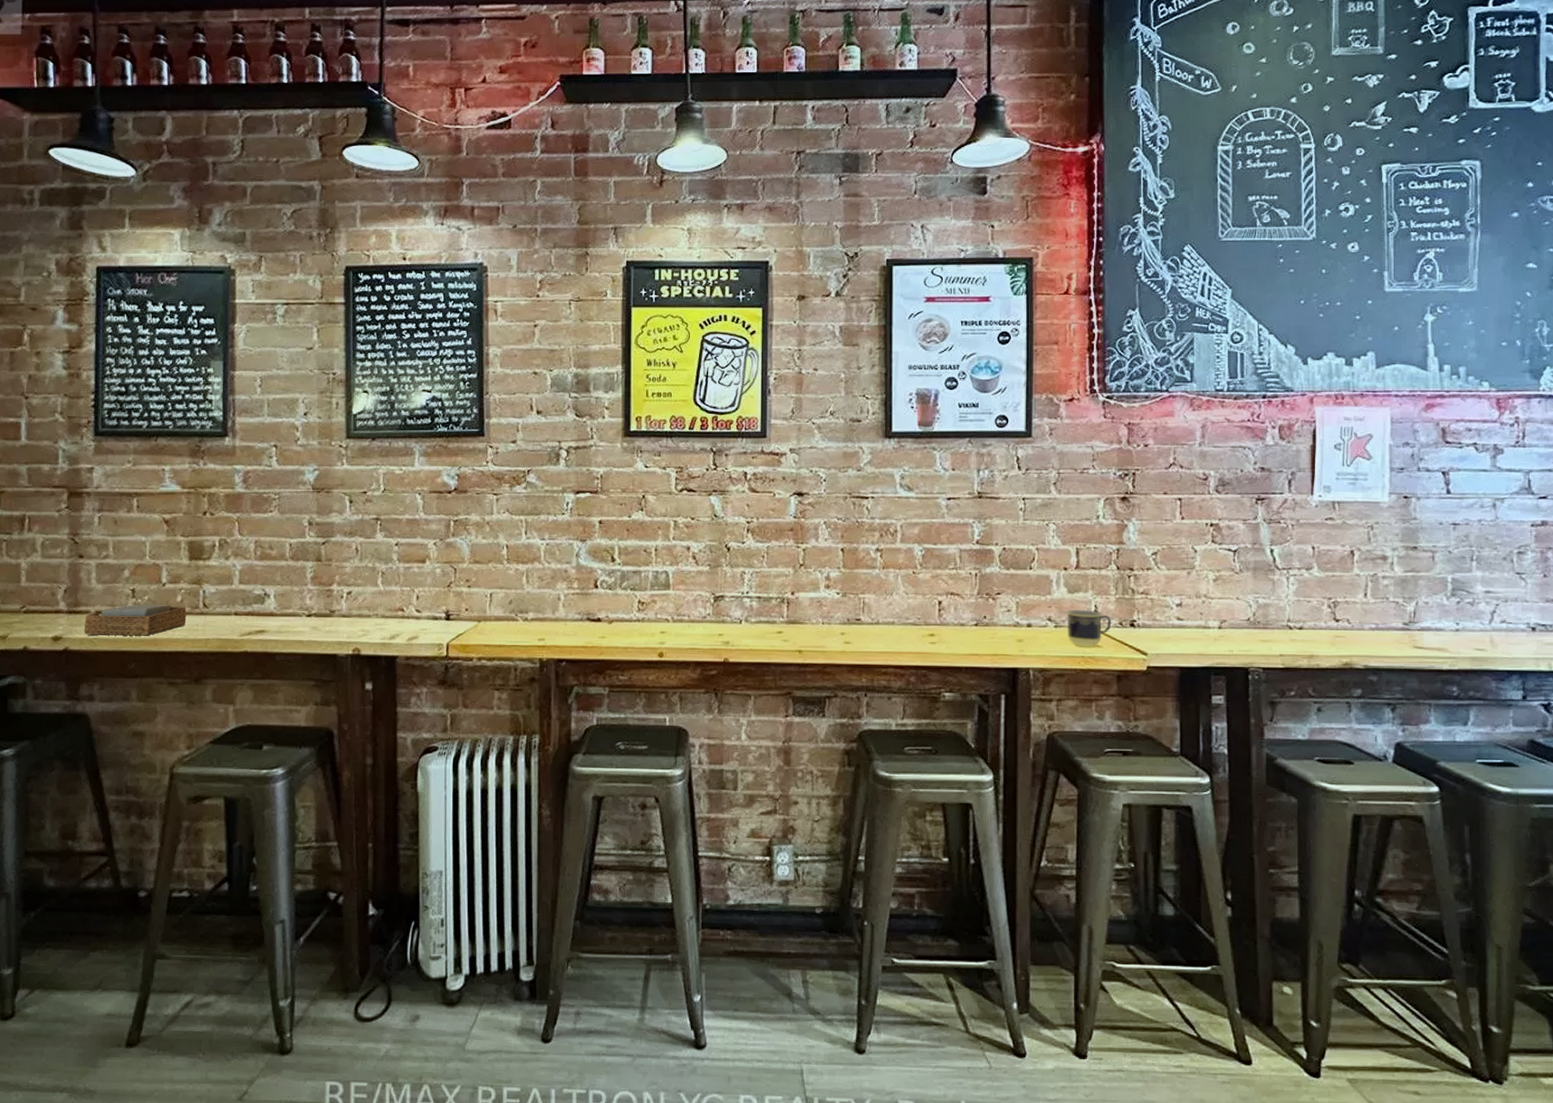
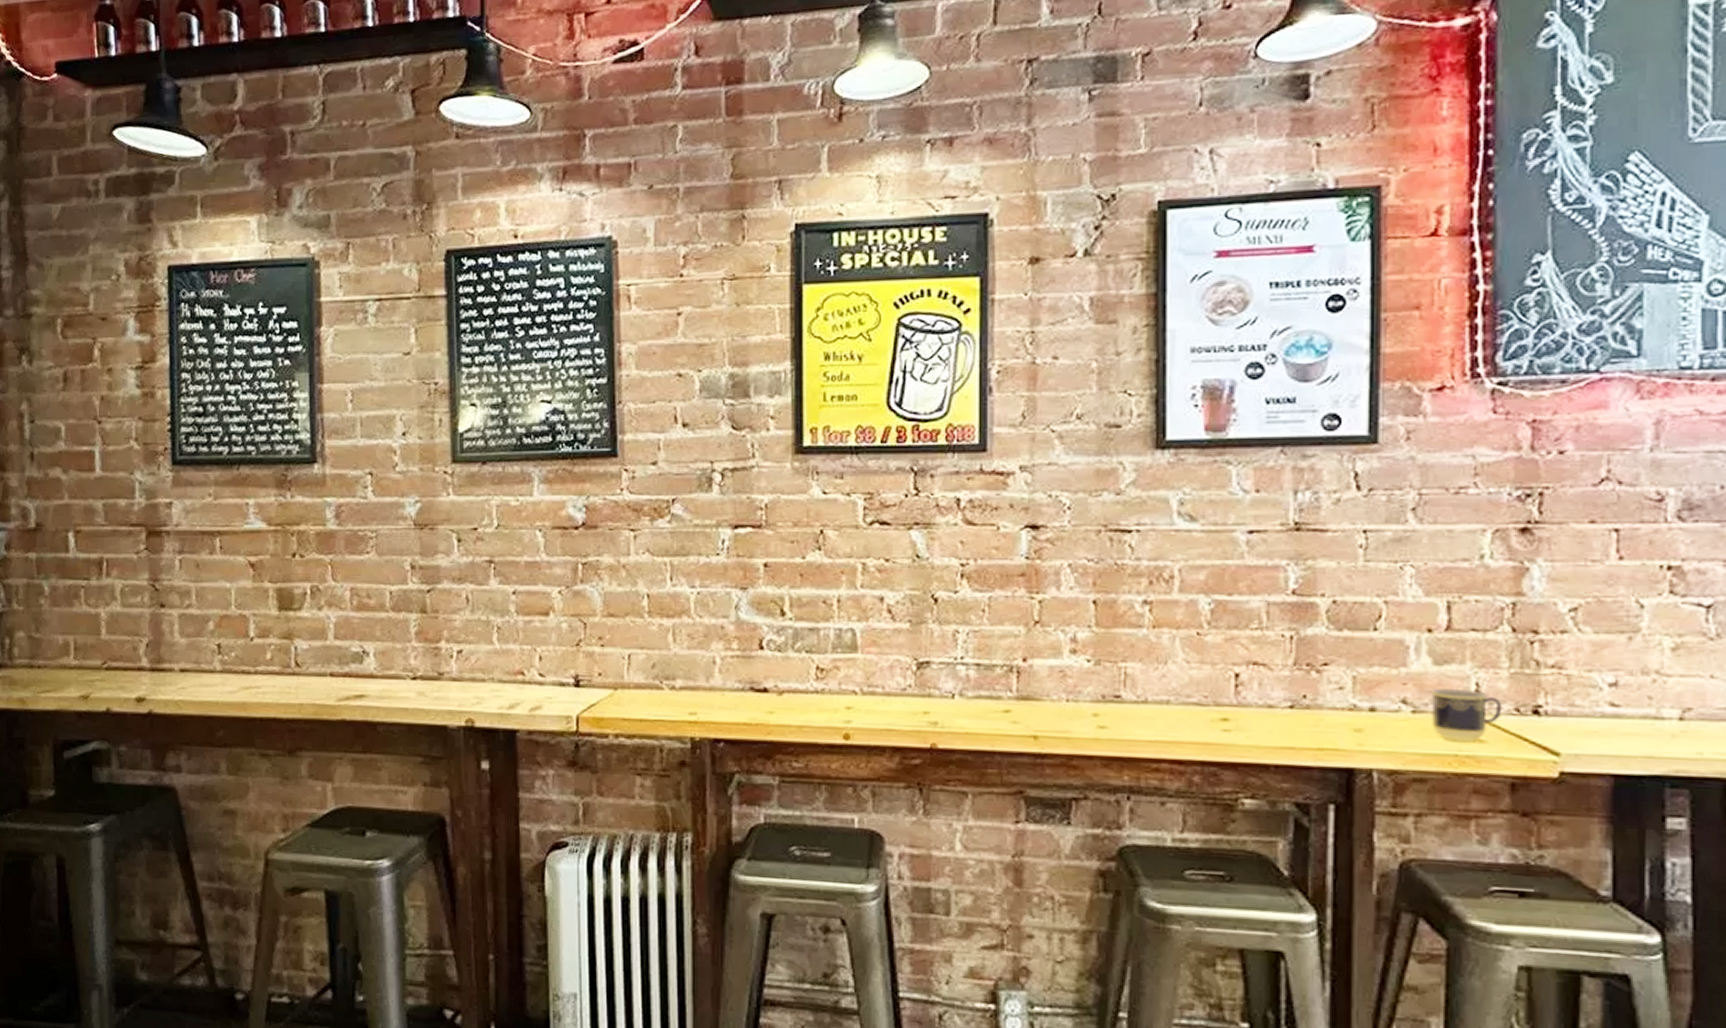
napkin holder: present [84,604,187,636] -> none [168,661,277,699]

